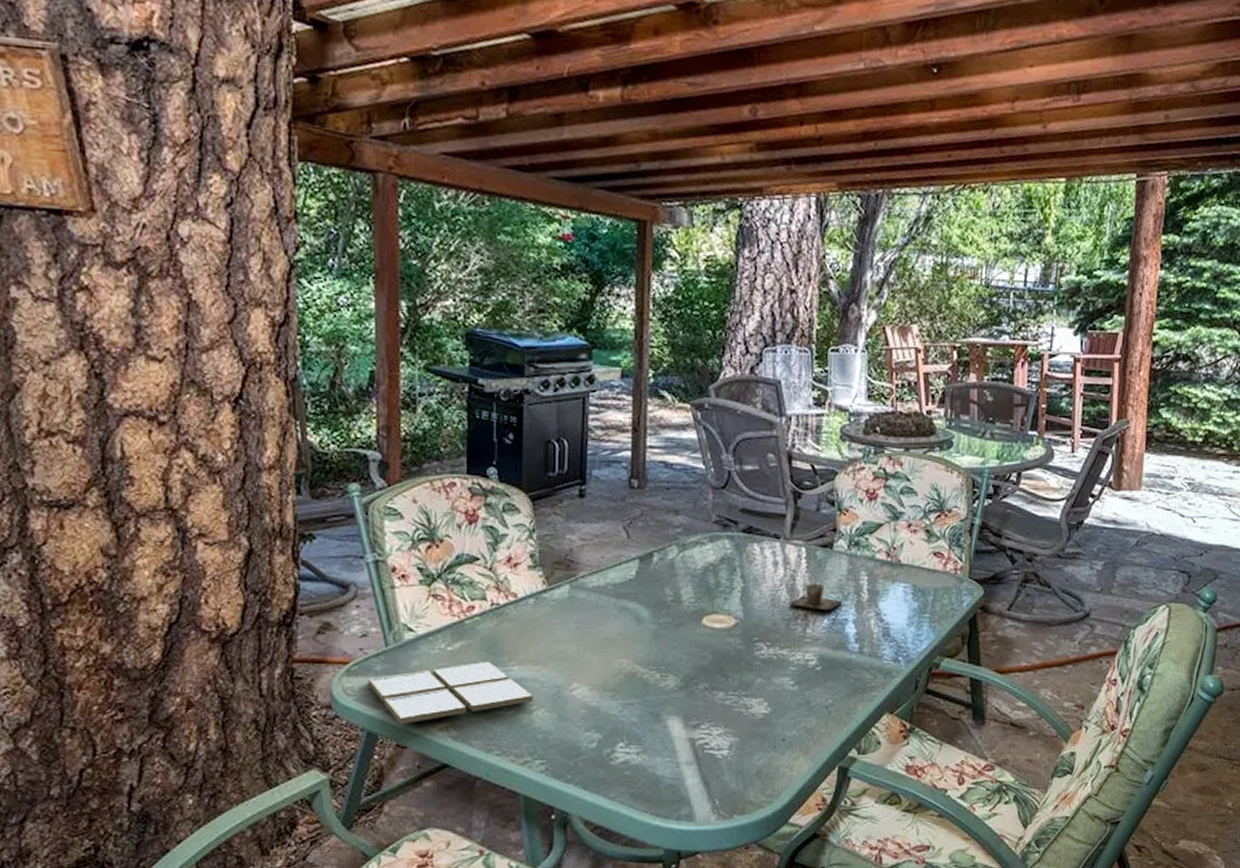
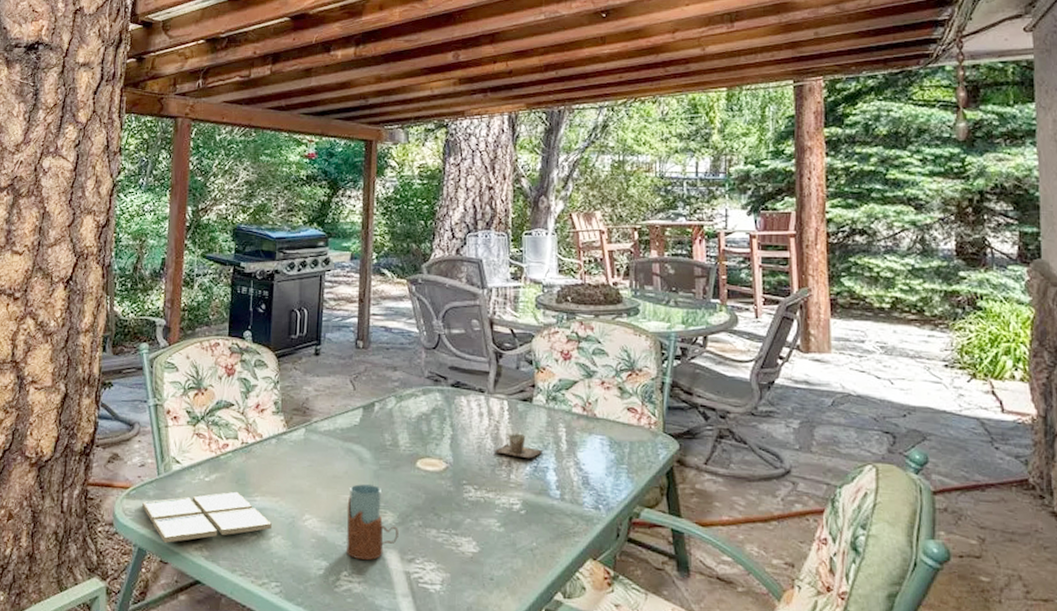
drinking glass: none [621,646,682,730] -> present [345,484,399,561]

